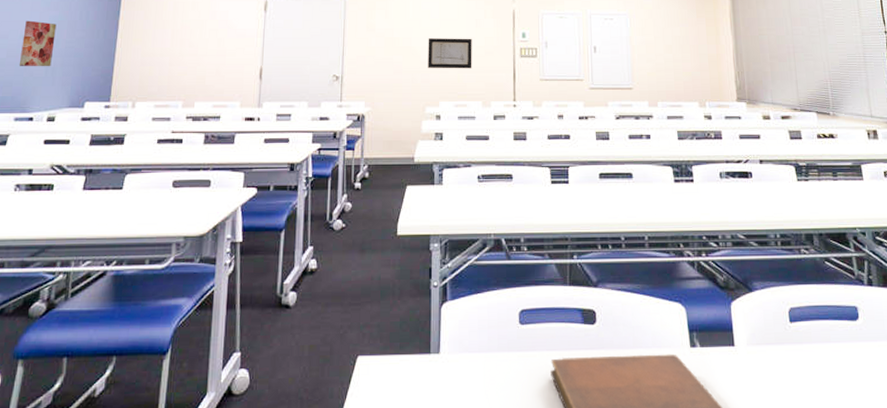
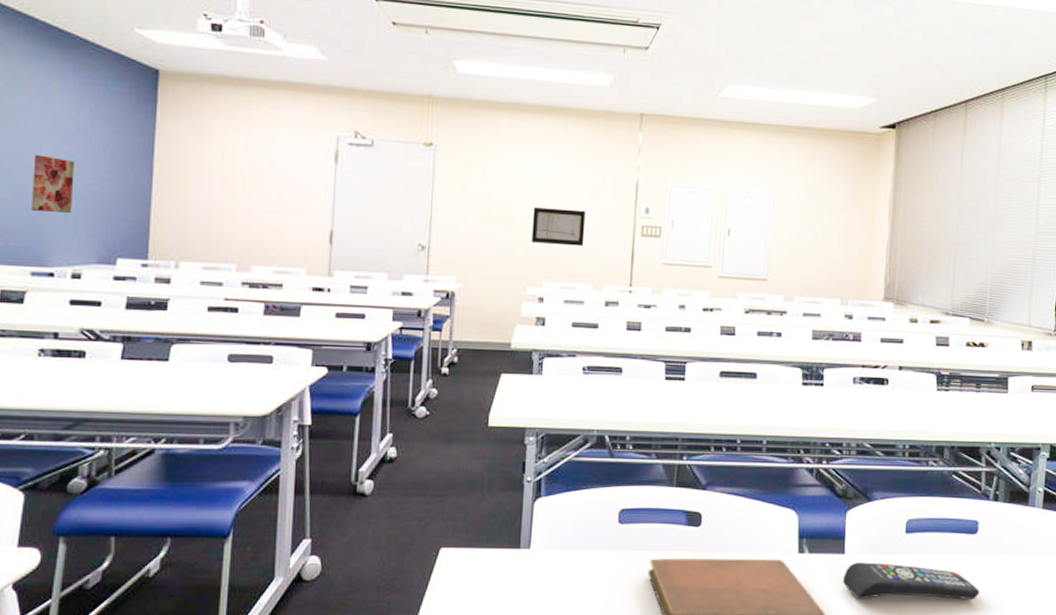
remote control: none [736,353,871,393] -> present [842,562,980,600]

